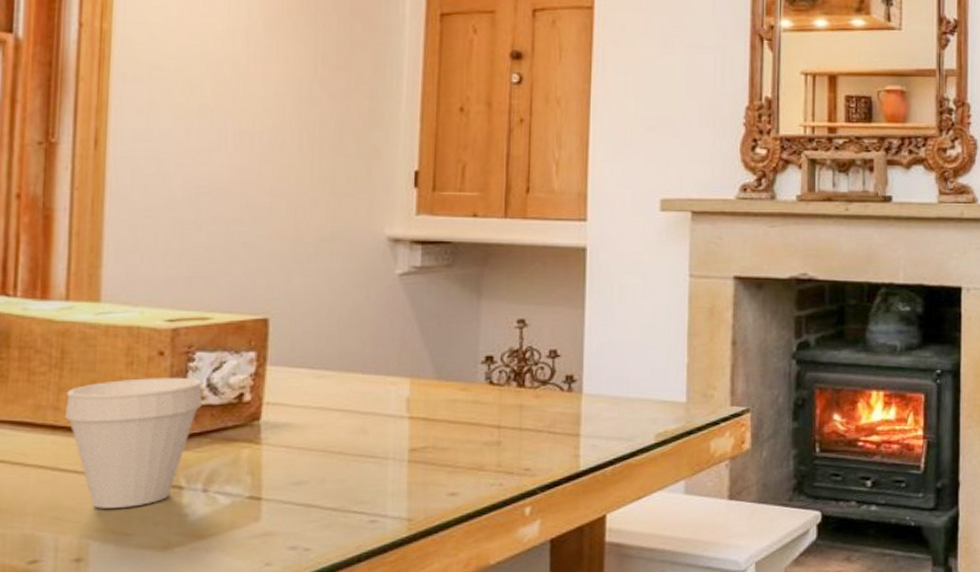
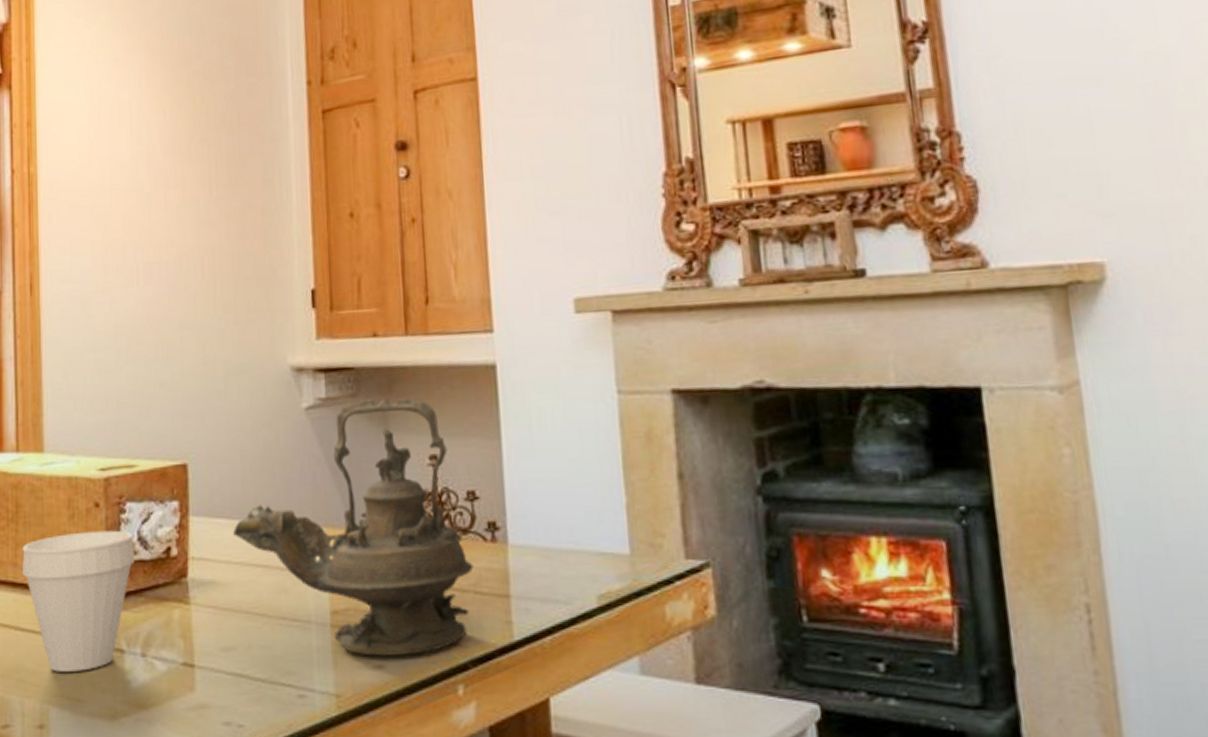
teapot: none [312,270,550,486] -> present [232,398,474,656]

